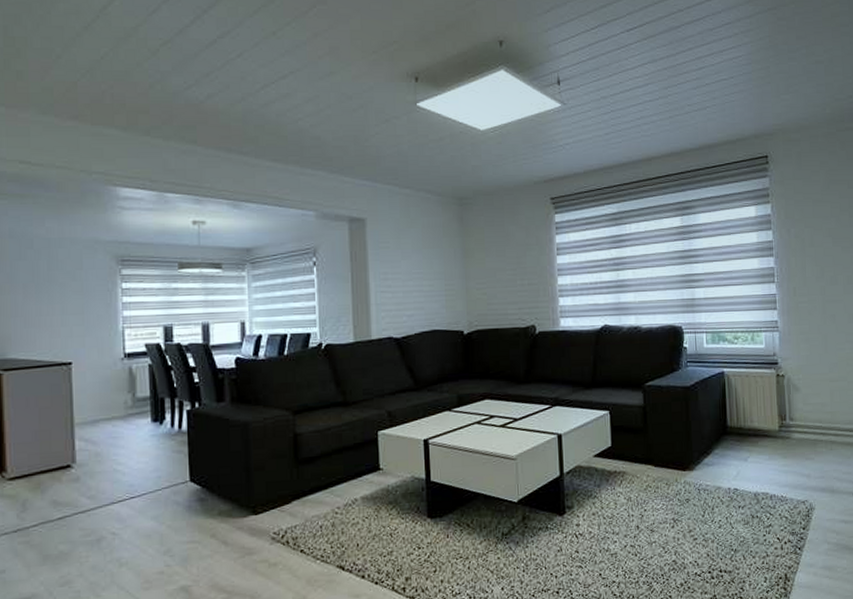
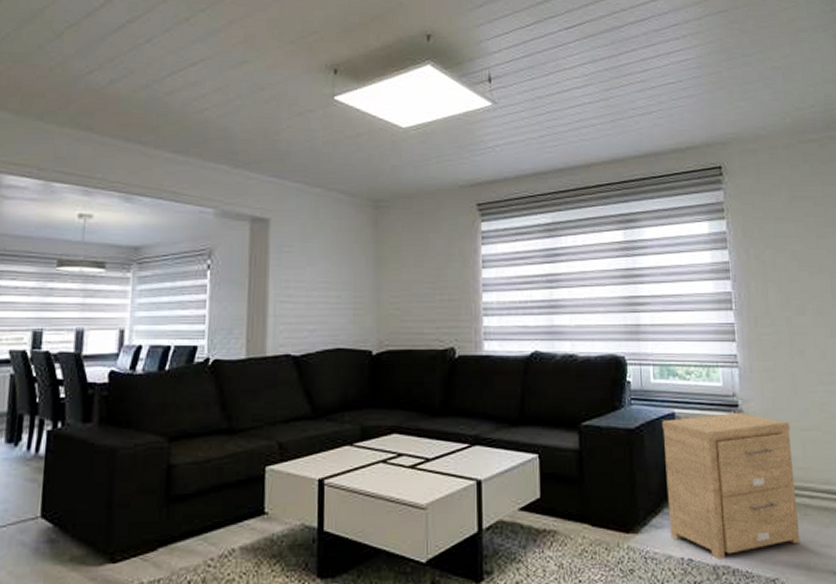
side table: none [713,369,826,488] -> present [662,413,801,560]

